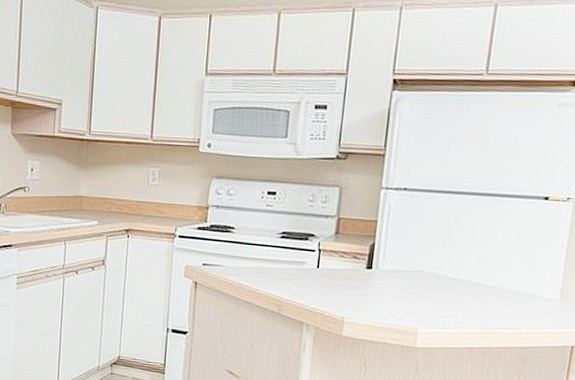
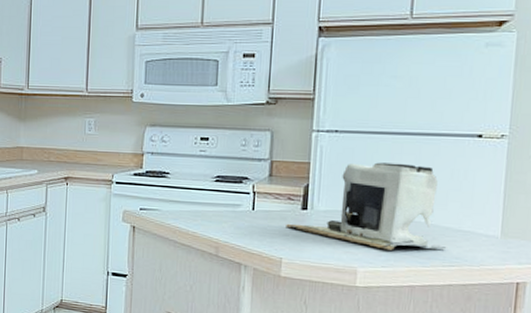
coffee maker: none [350,222,507,312] -> present [286,162,447,250]

